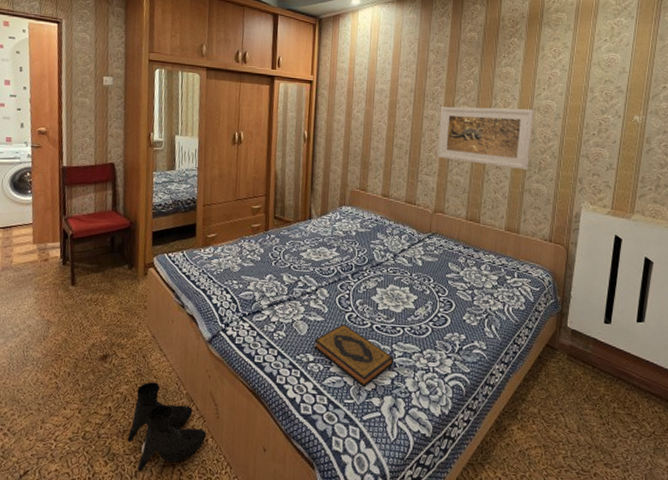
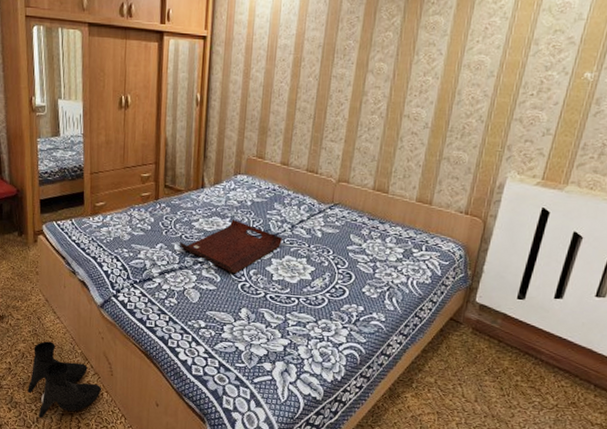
serving tray: none [288,249,386,304] -> present [180,219,282,274]
hardback book: present [314,324,394,388] -> none [205,293,288,353]
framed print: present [437,106,534,170] -> none [345,63,463,136]

